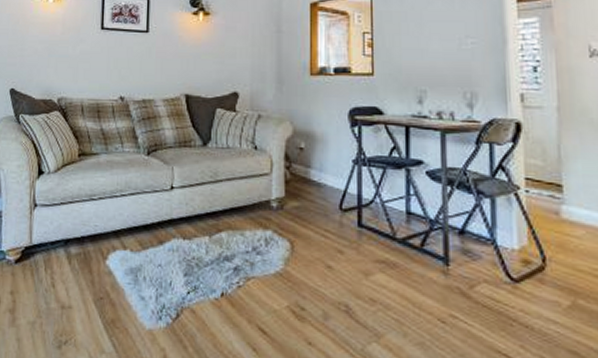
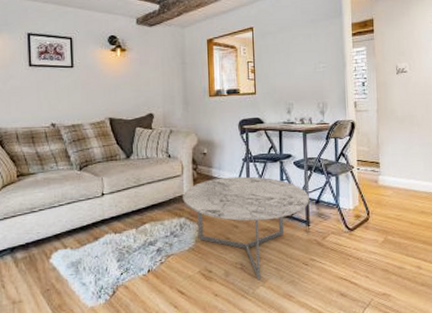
coffee table: none [270,182,449,334] -> present [183,176,309,281]

